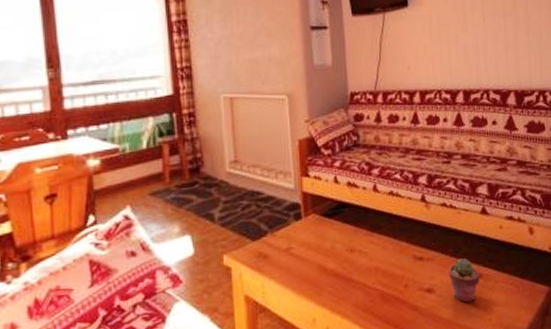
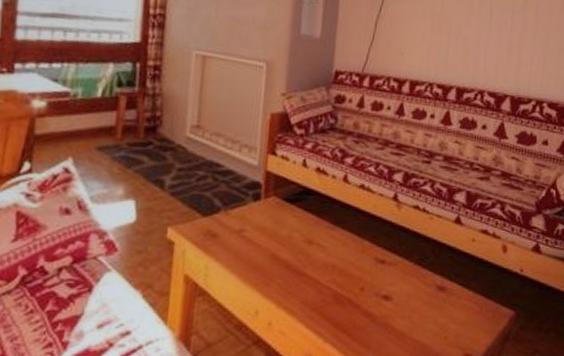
potted succulent: present [449,258,481,303] -> none [410,268,444,316]

